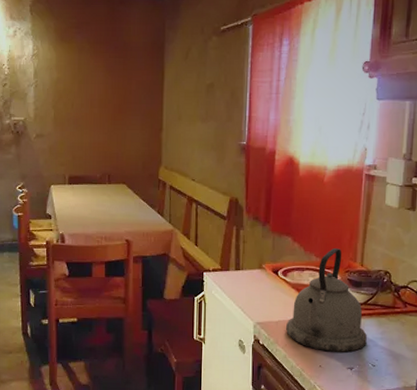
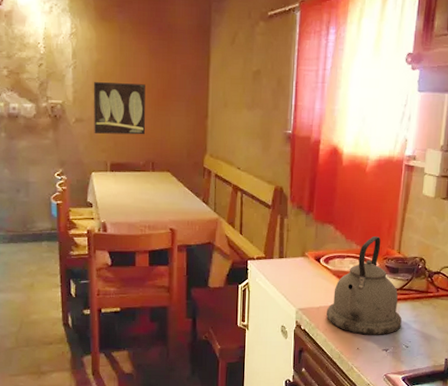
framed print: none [53,99,102,149] -> present [93,82,146,135]

